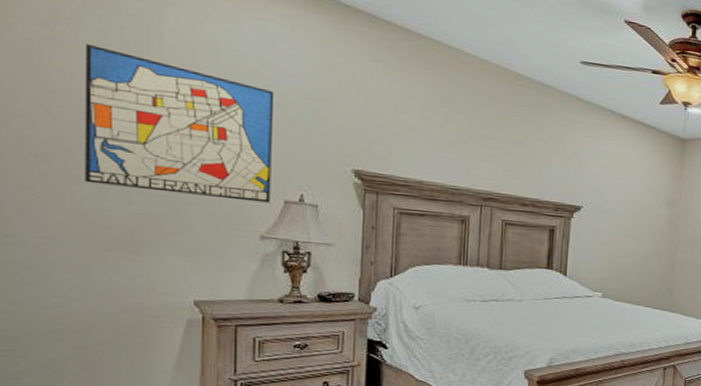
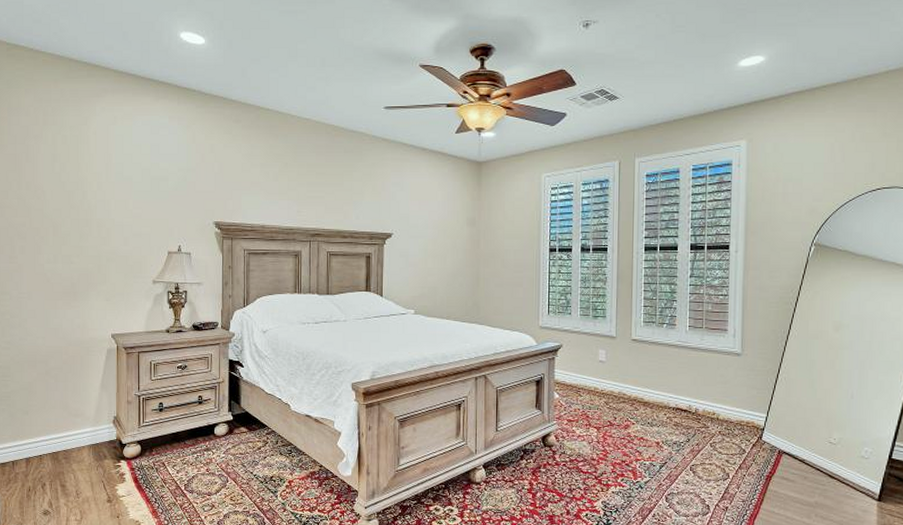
wall art: present [84,43,275,203] -> none [44,151,160,255]

